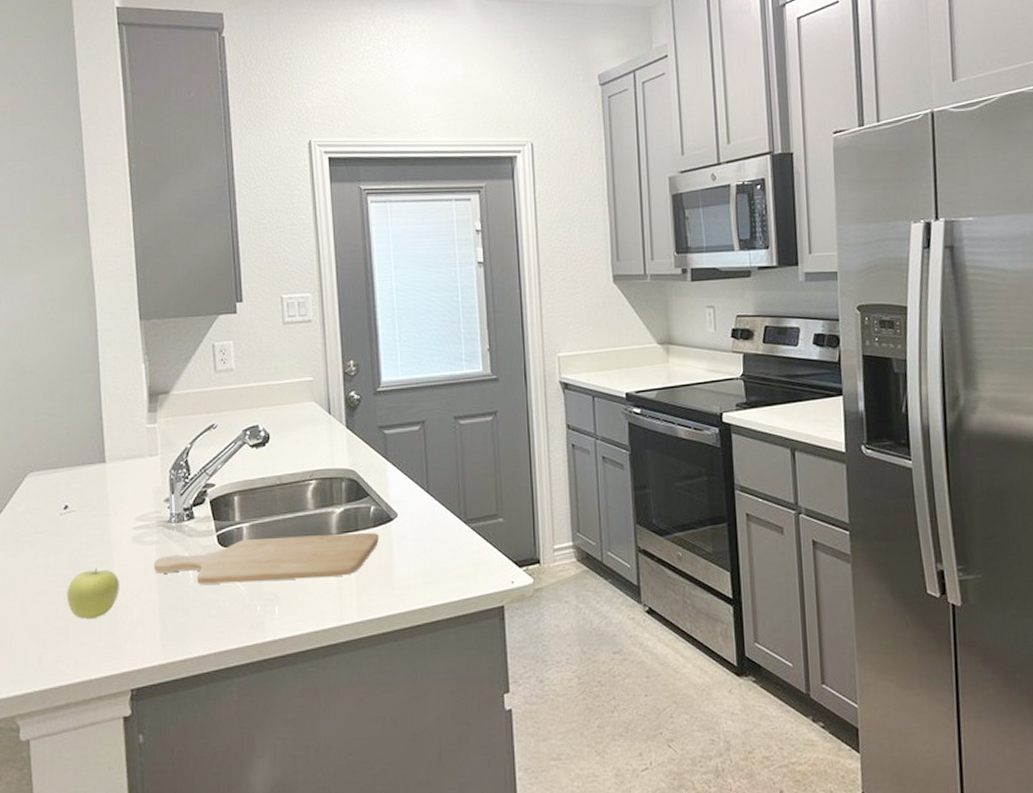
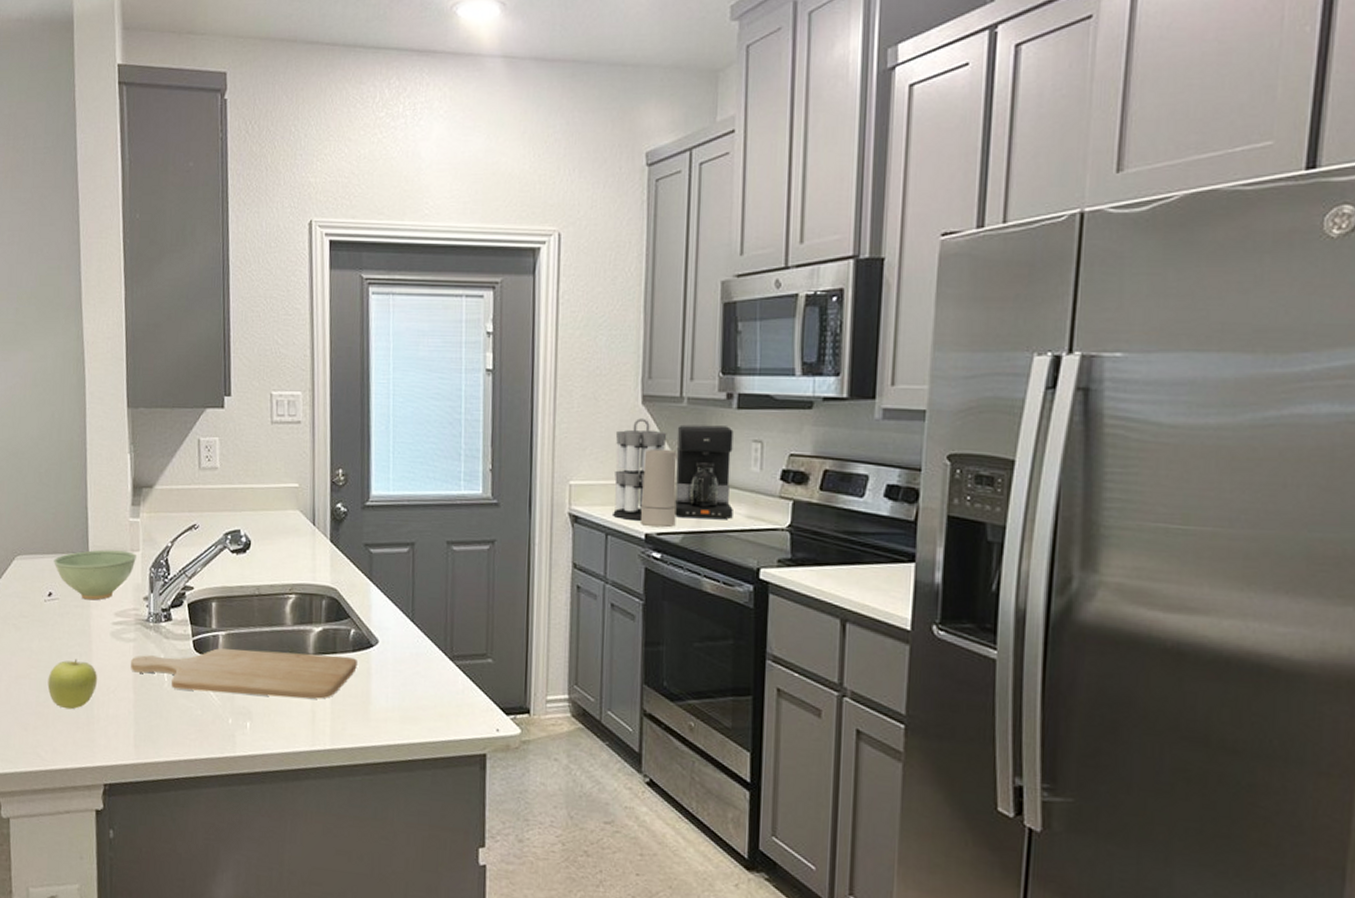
bowl: none [69,456,155,509] -> present [54,549,136,601]
spice rack: none [593,295,637,383] -> present [613,418,667,521]
canister: none [619,319,651,387] -> present [641,448,677,528]
coffee maker: none [644,296,696,377] -> present [675,424,733,519]

